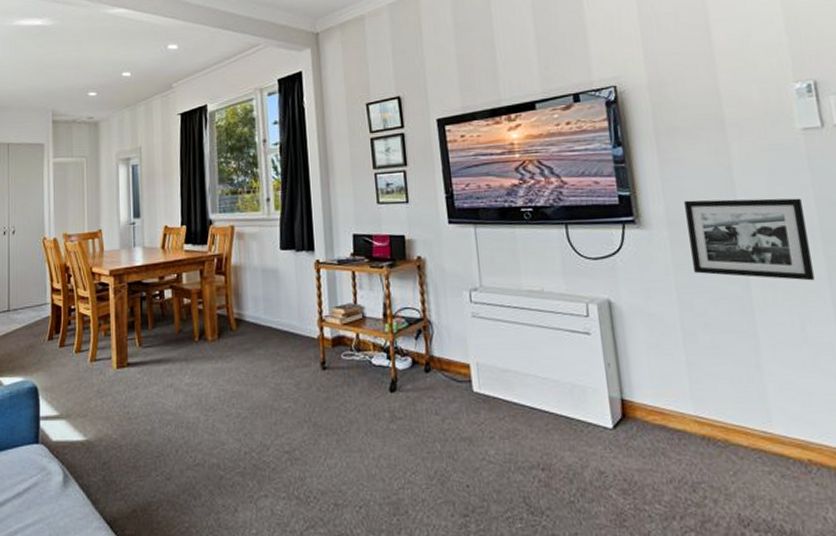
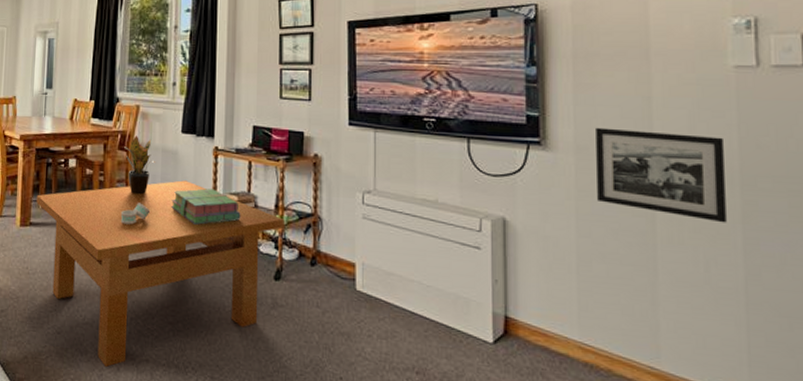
table: none [132,299,395,510] -> present [36,180,284,368]
potted plant: none [222,257,257,320] -> present [124,136,156,195]
napkin ring: none [224,328,256,353] -> present [120,202,151,225]
stack of books: none [276,304,350,344] -> present [171,188,241,225]

